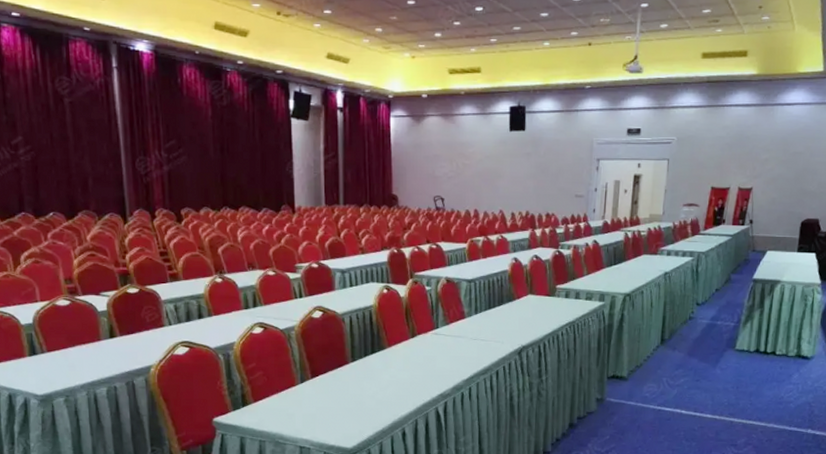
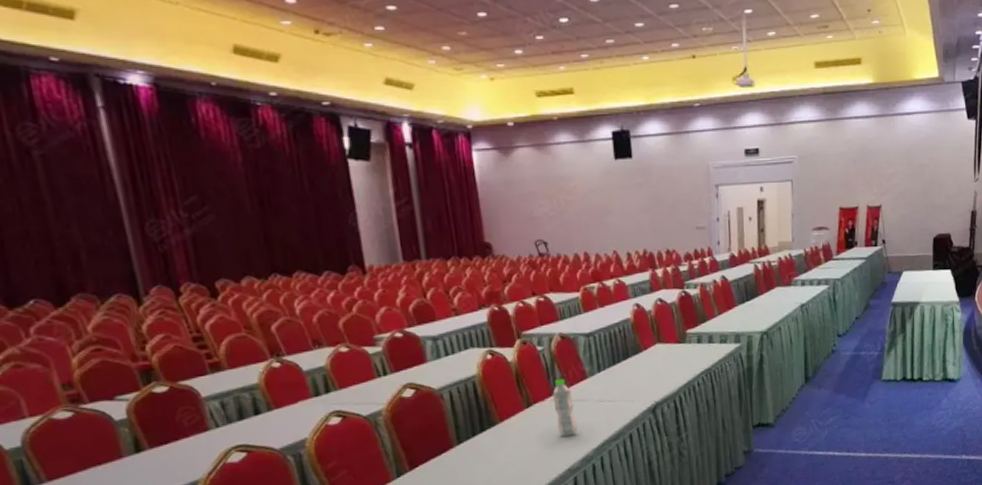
water bottle: none [434,316,452,366] -> present [552,378,578,436]

